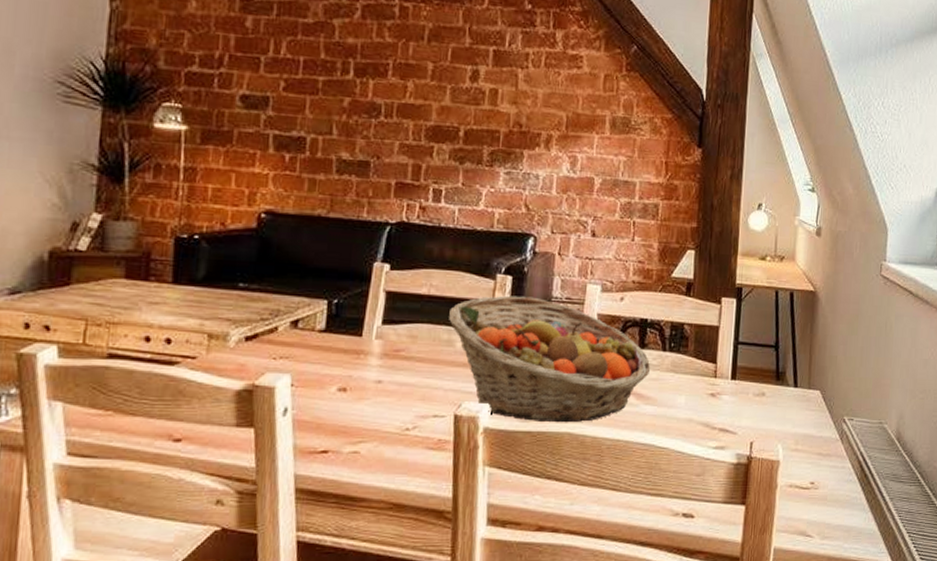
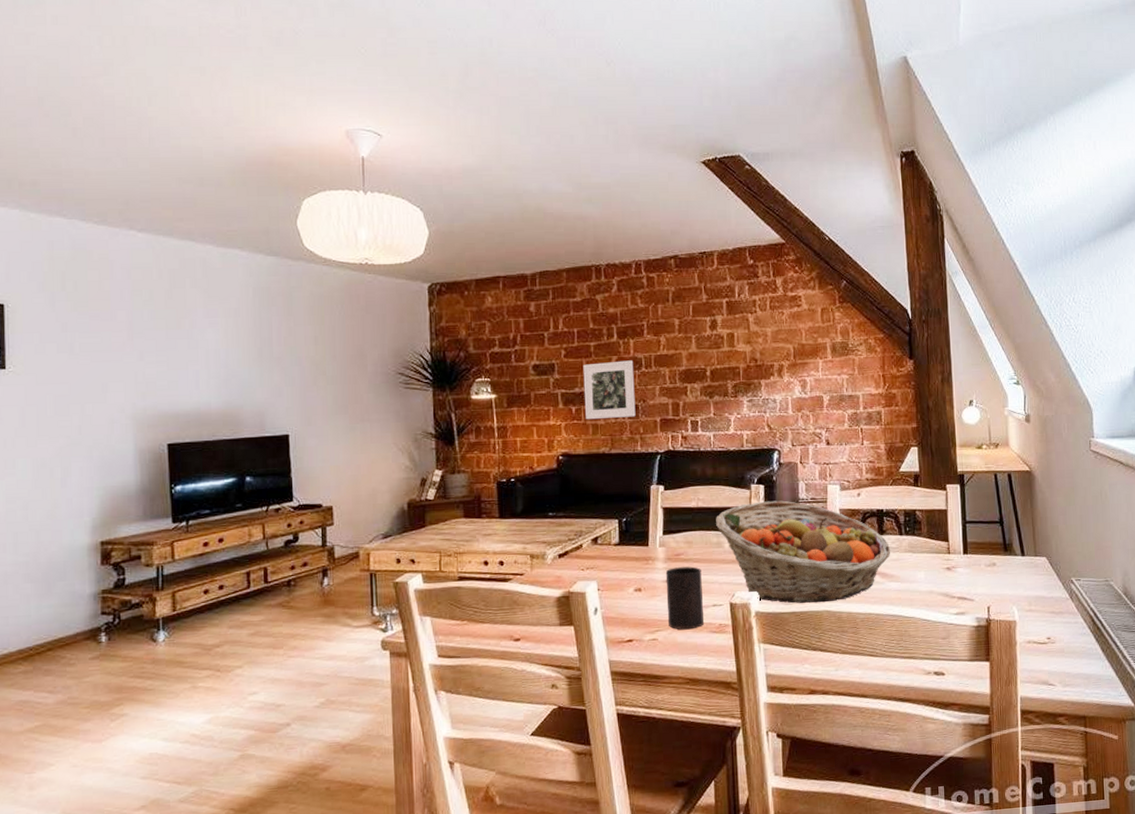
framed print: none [301,102,371,176] -> present [583,360,636,420]
cup: none [376,366,424,443] -> present [665,566,704,630]

